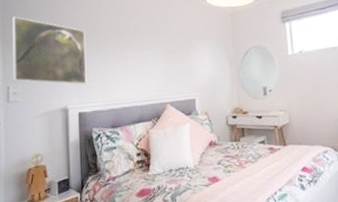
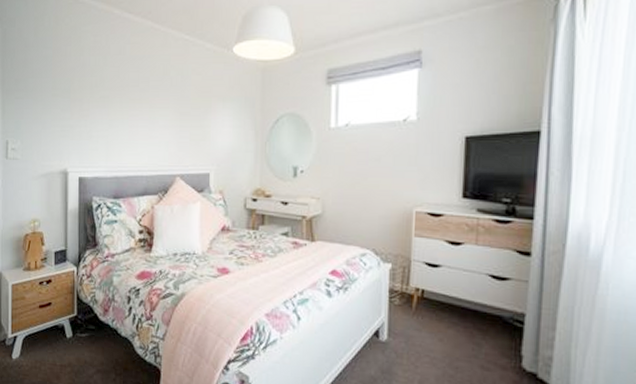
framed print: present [12,16,87,85] -> none [11,60,90,146]

